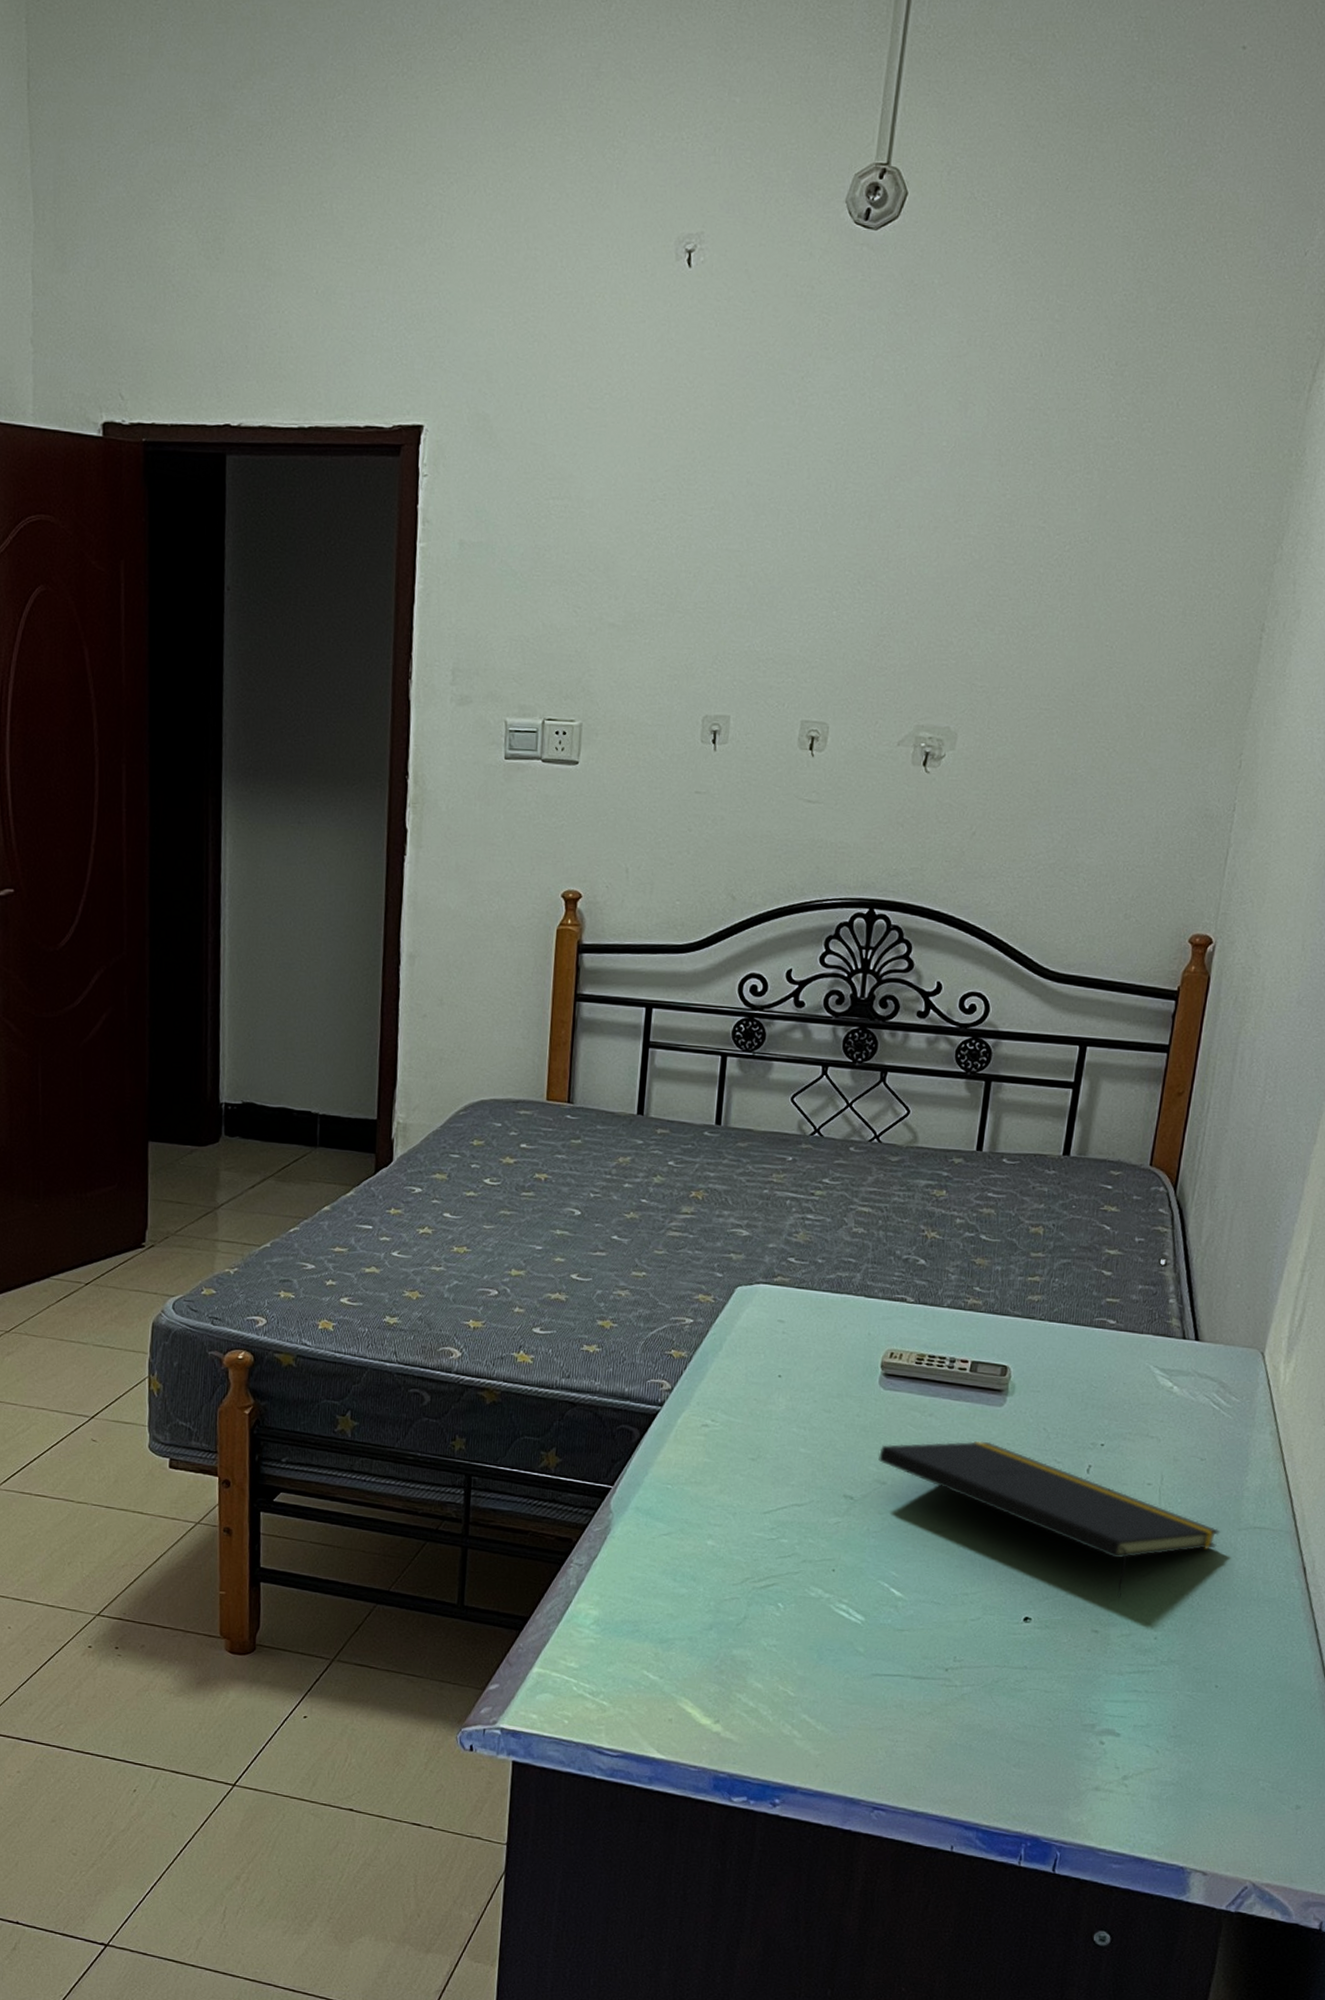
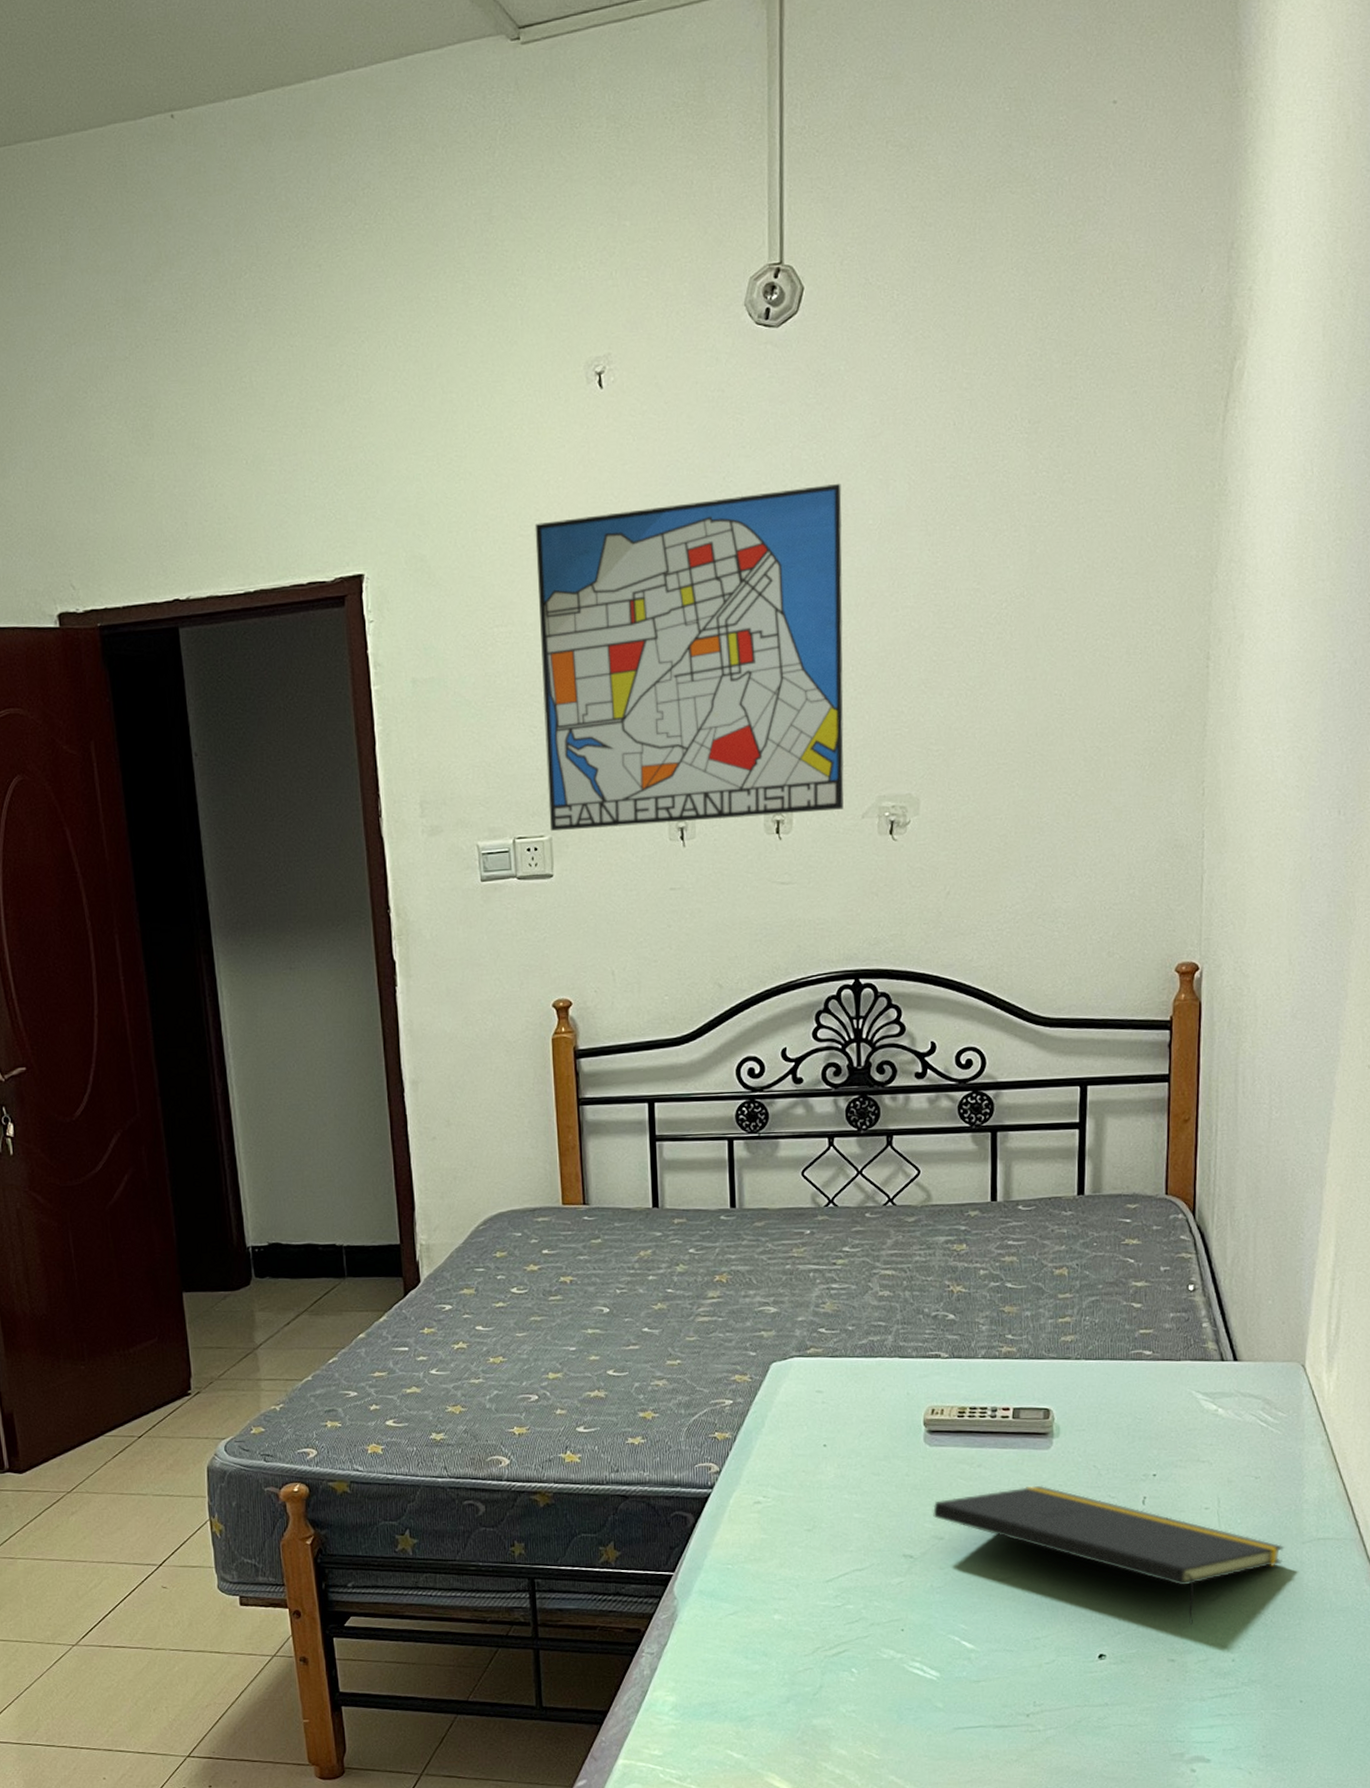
wall art: none [581,397,920,734] -> present [535,483,844,832]

